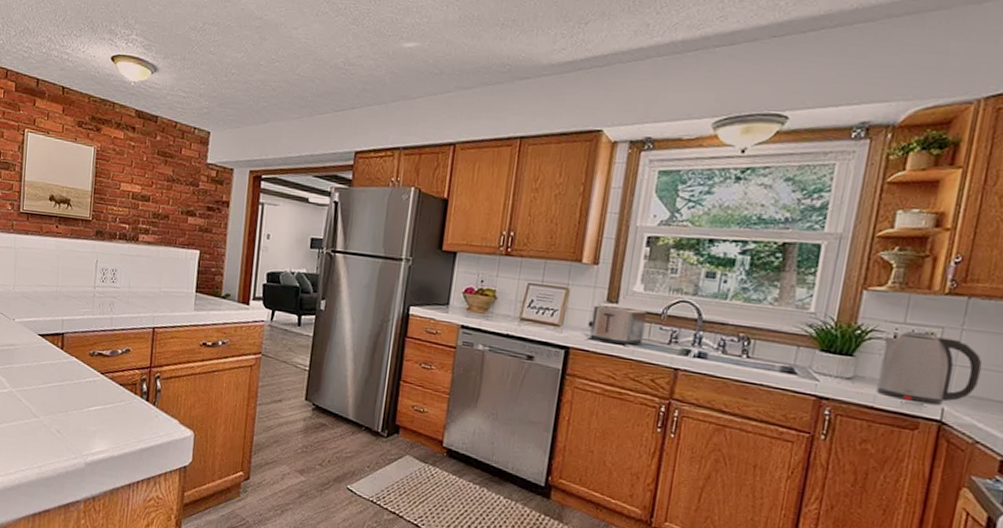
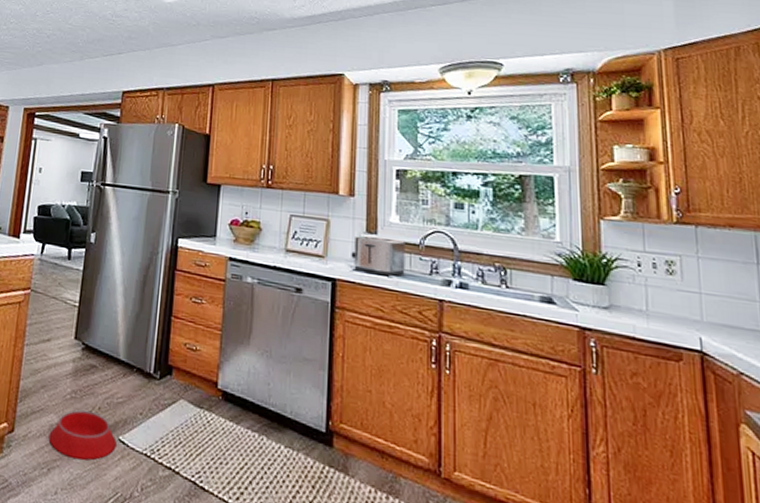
pet bowl: none [281,462,345,505] -> present [48,410,117,461]
kettle: present [876,331,983,406] -> none [629,260,727,336]

